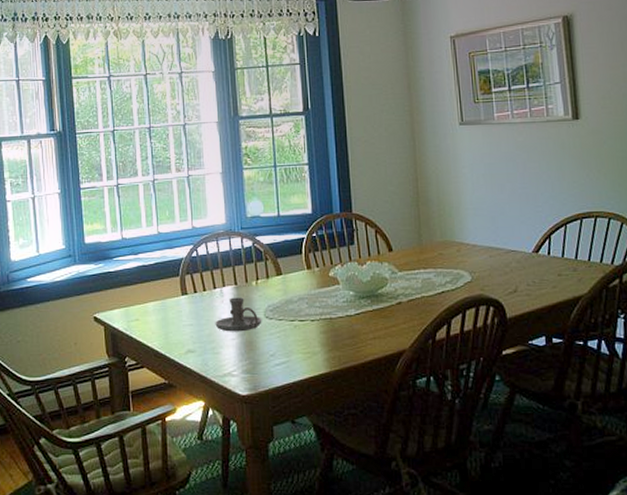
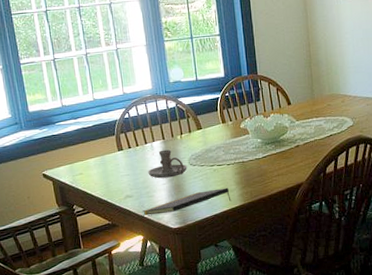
notepad: none [206,349,315,377] -> present [143,188,232,216]

